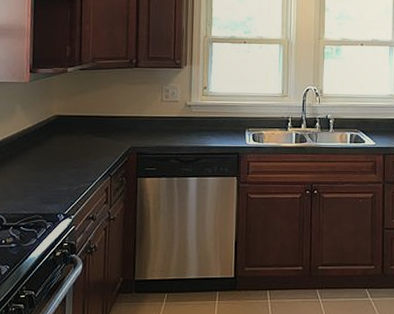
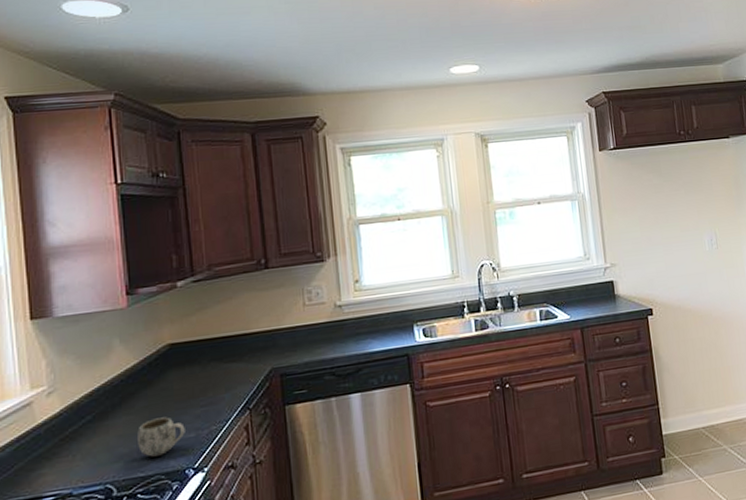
mug: none [25,171,61,200] -> present [138,416,185,457]

